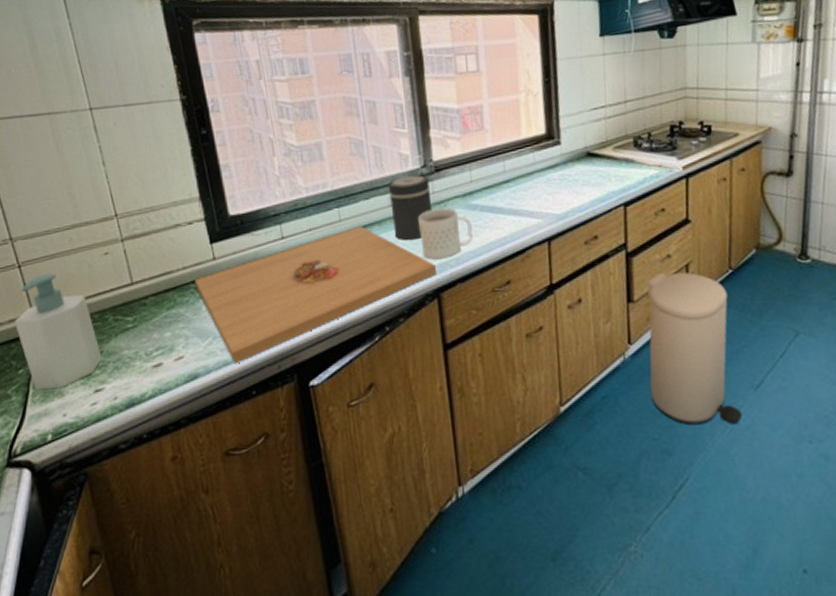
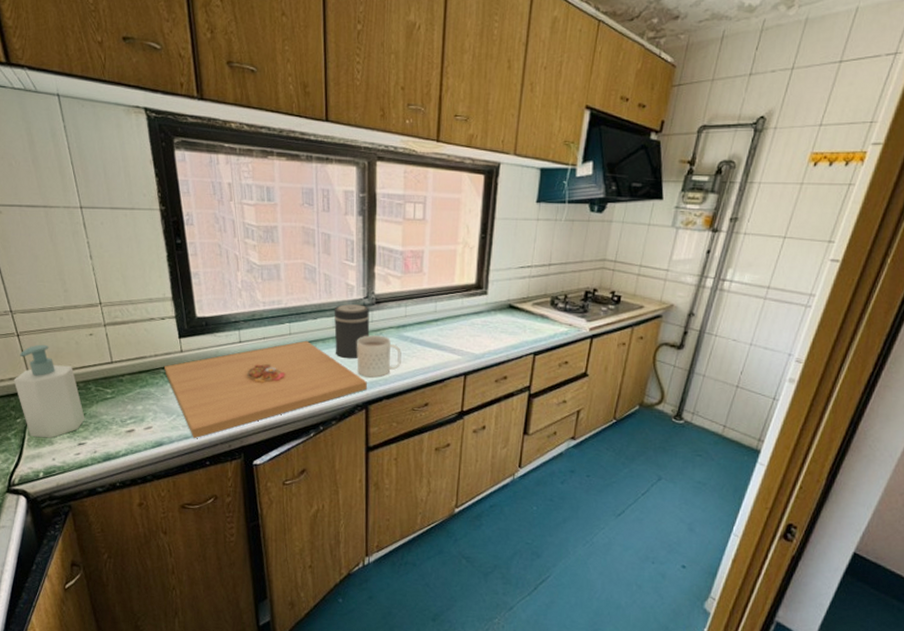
pedal bin: present [647,272,743,426] -> none [531,414,608,541]

